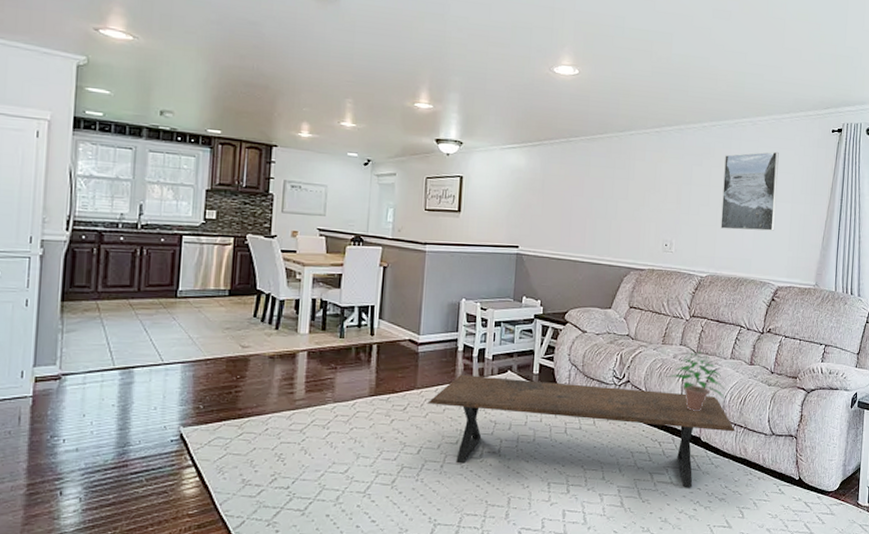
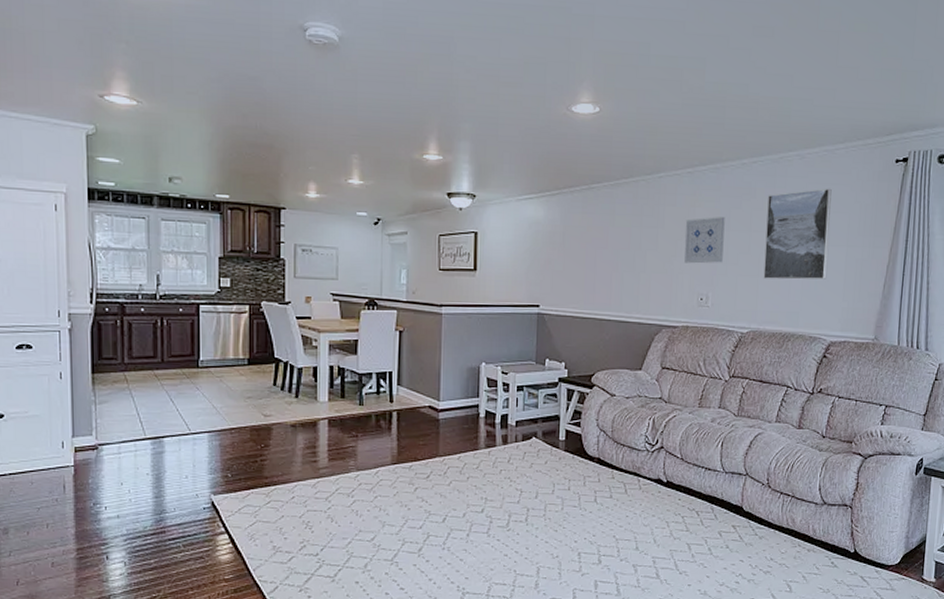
coffee table: present [427,375,736,487] -> none [450,442,782,559]
wall art: none [651,172,688,214] -> present [684,217,725,264]
potted plant: present [666,349,726,411] -> none [703,412,771,479]

